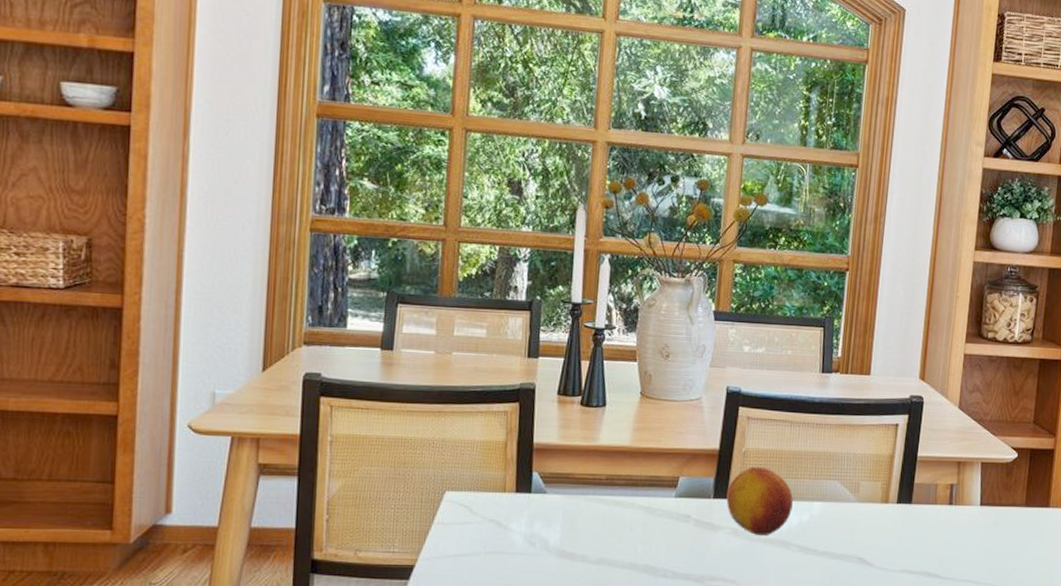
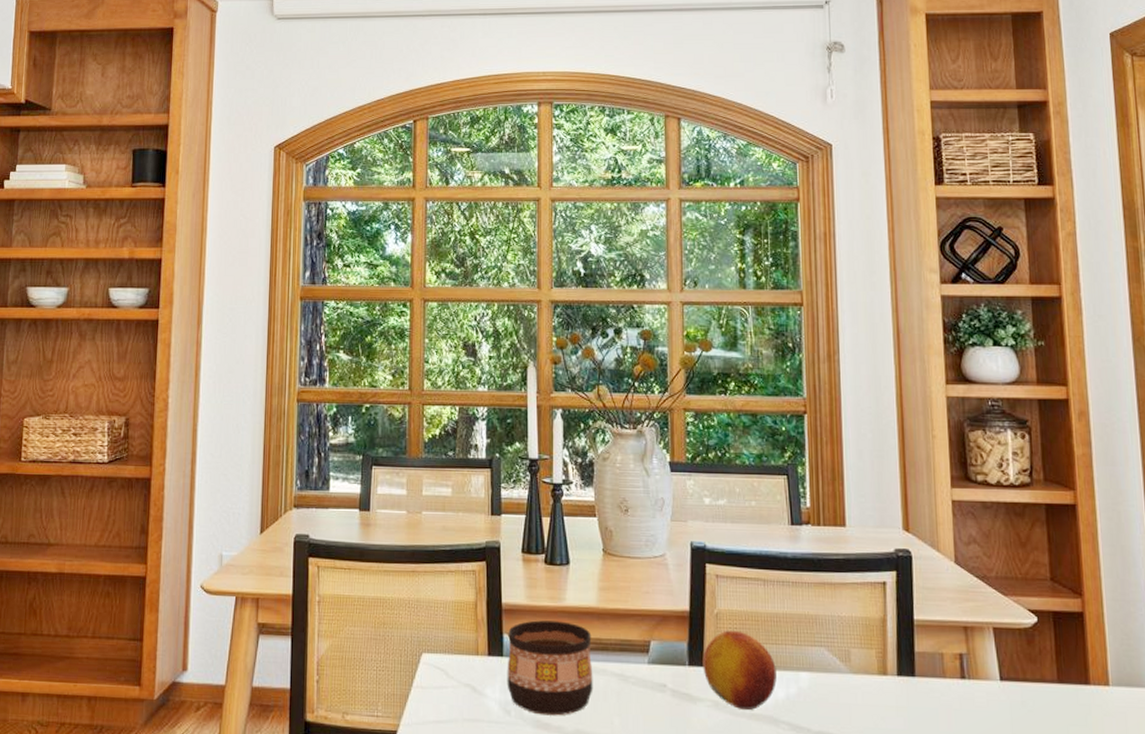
cup: none [533,459,623,546] -> present [507,620,593,716]

